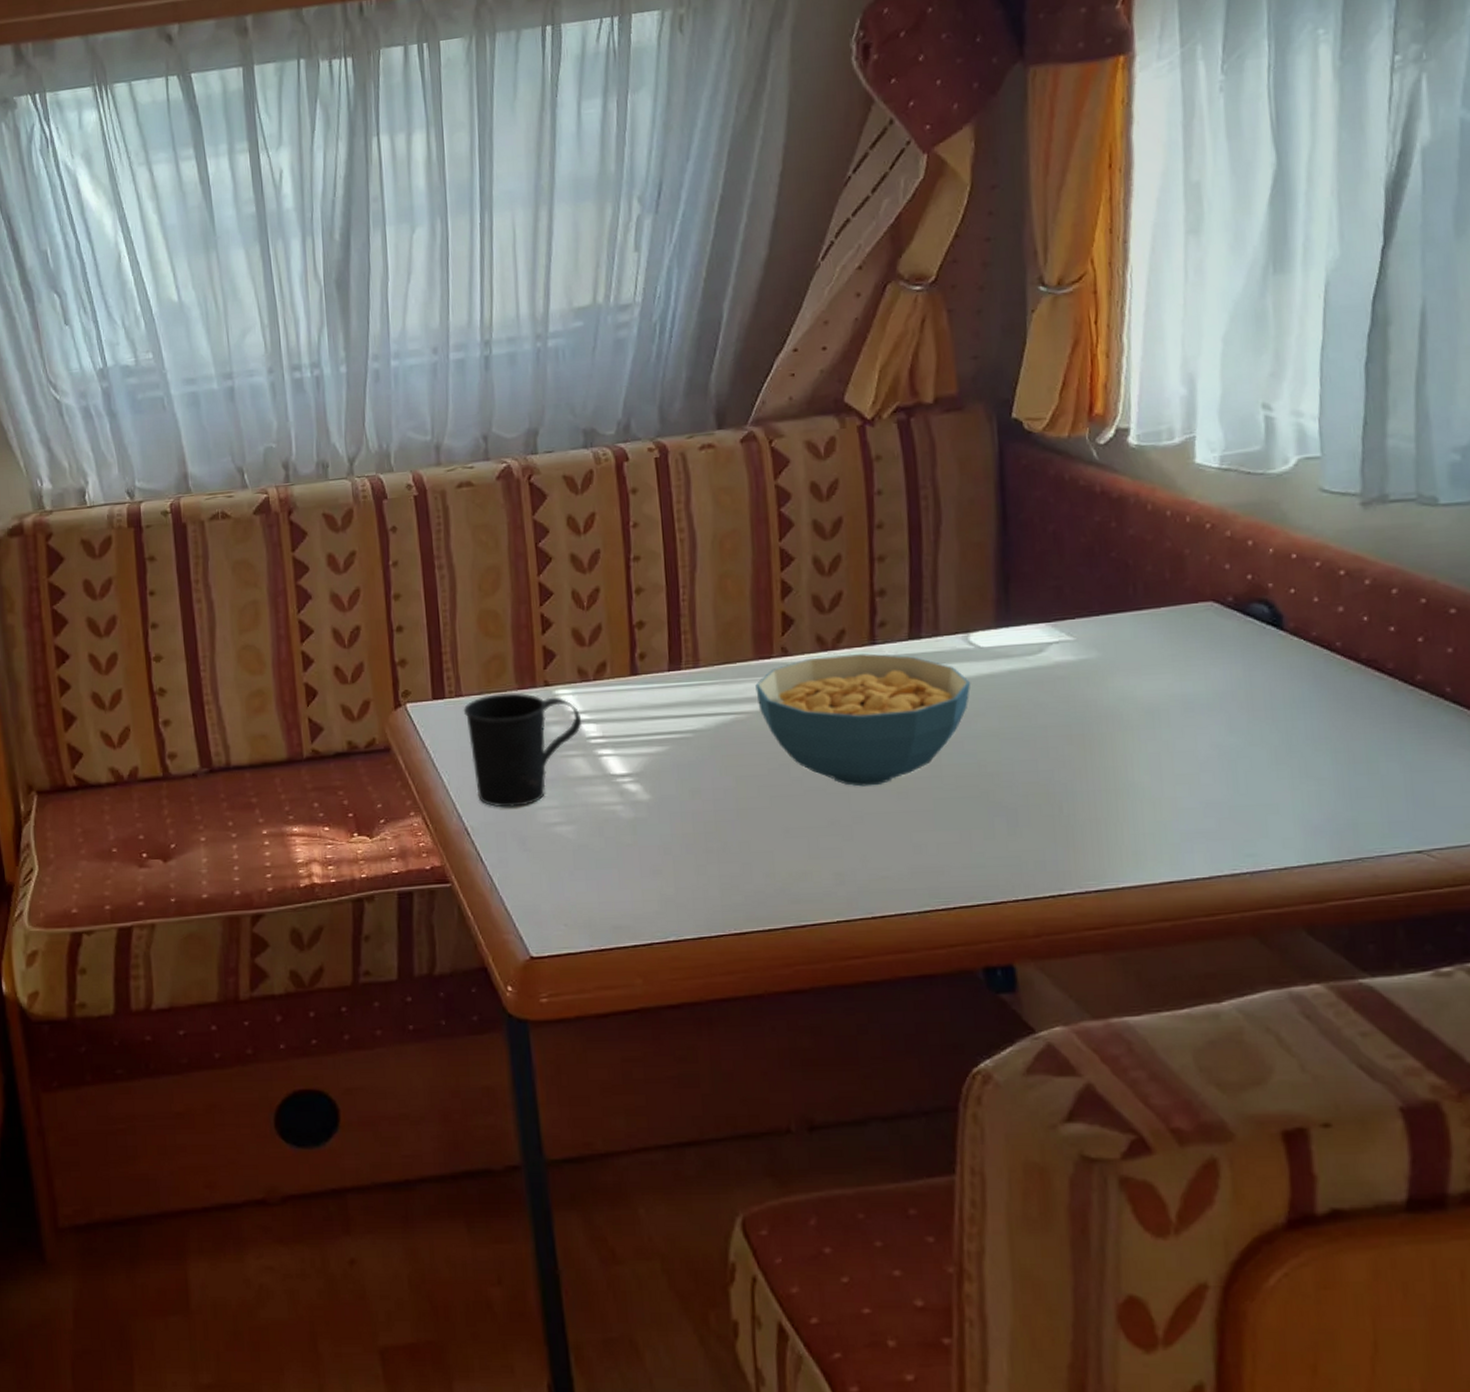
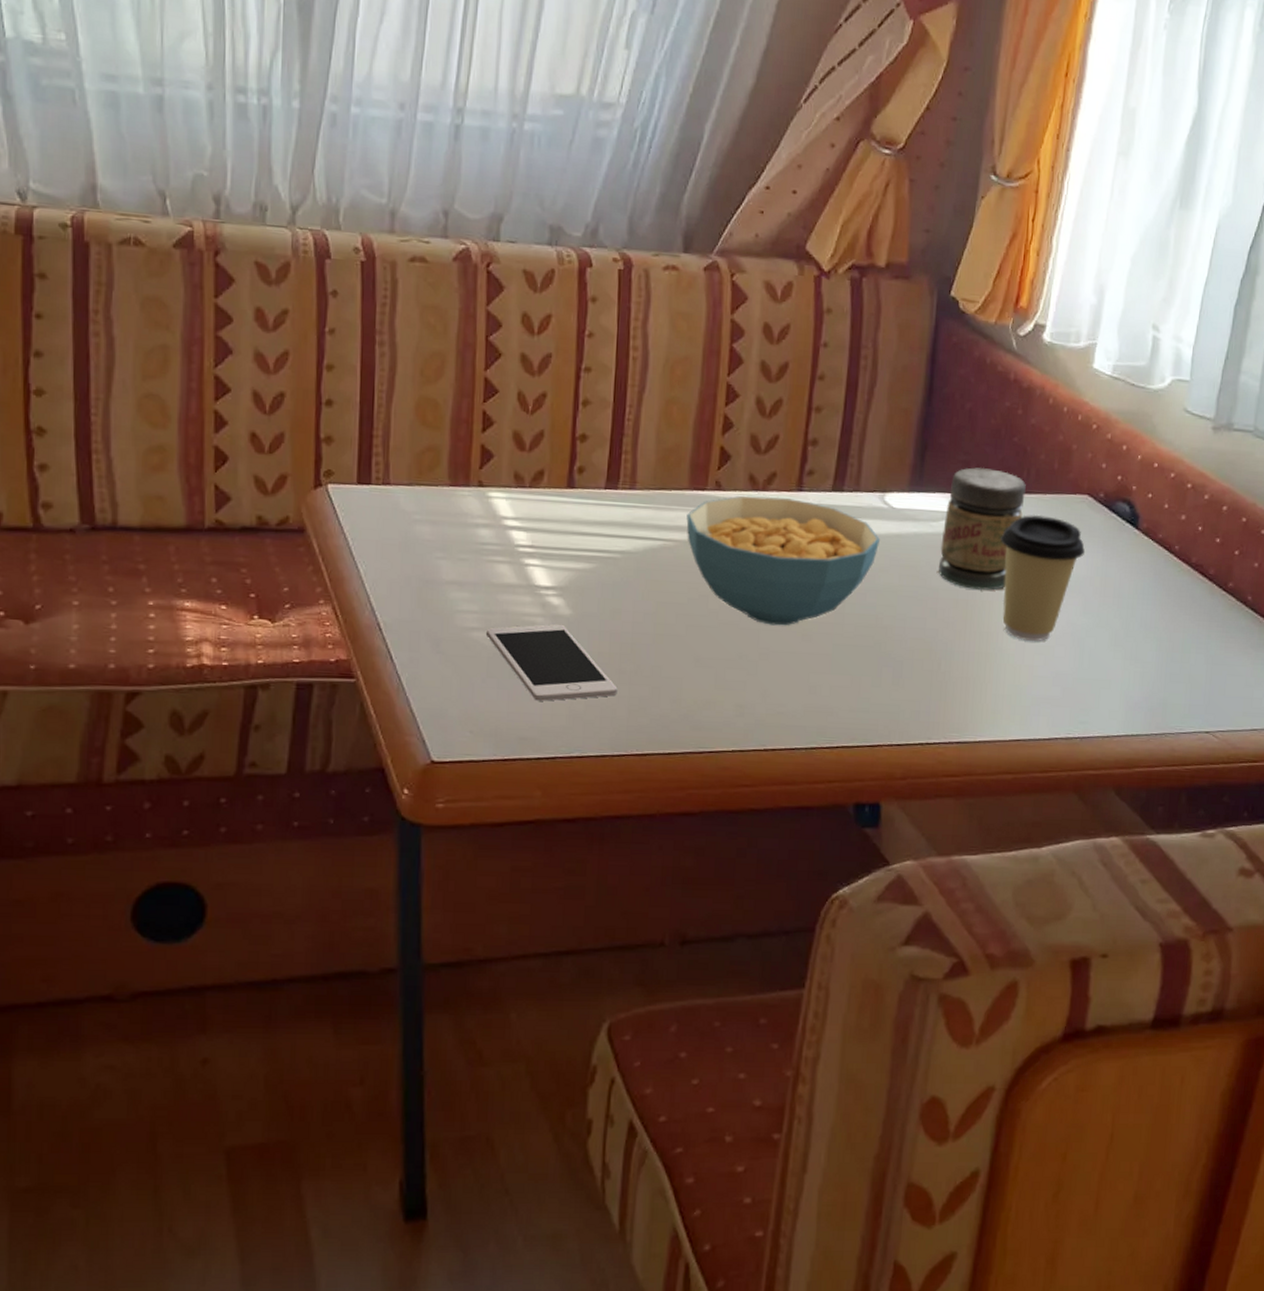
mug: present [463,693,582,808] -> none [389,487,513,607]
cell phone: none [568,809,707,888] -> present [485,624,618,701]
jar: none [1042,589,1135,722] -> present [939,467,1026,590]
coffee cup: none [1112,630,1219,771] -> present [1000,514,1085,641]

